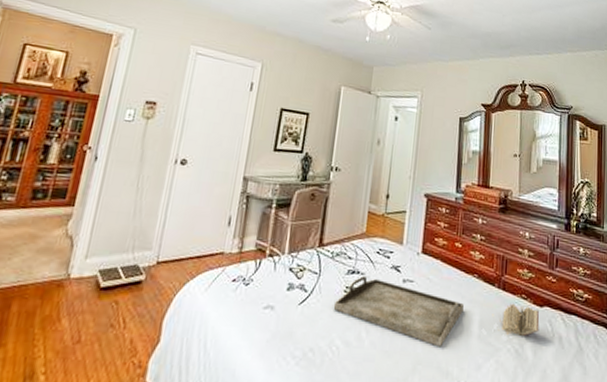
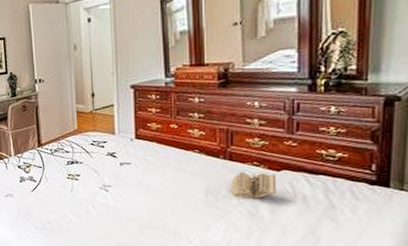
serving tray: present [333,275,464,347] -> none [60,164,186,214]

